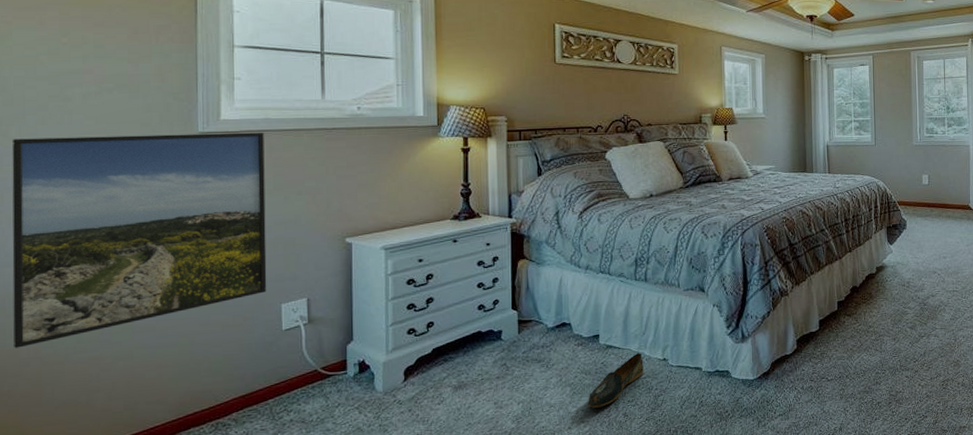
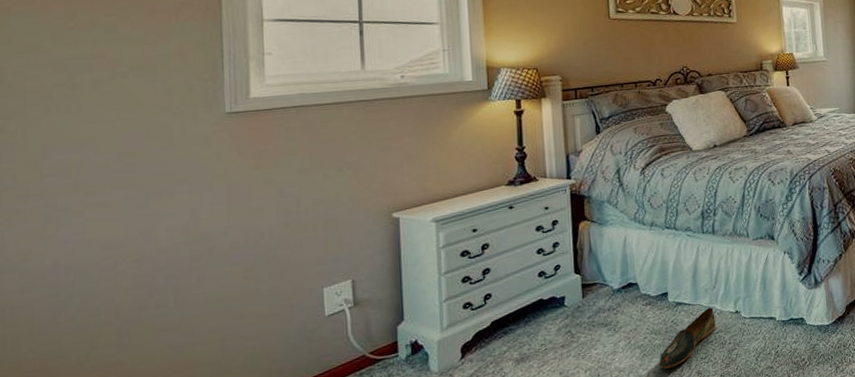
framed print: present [11,132,267,348] -> none [11,108,307,362]

